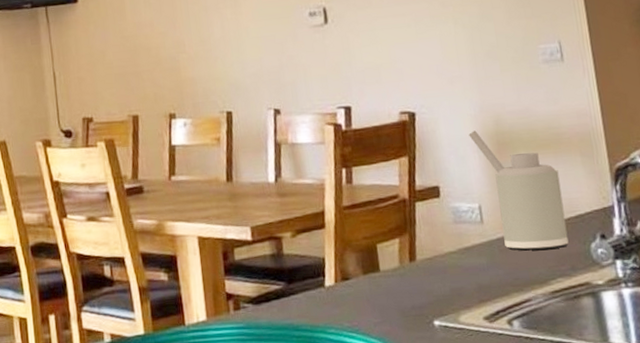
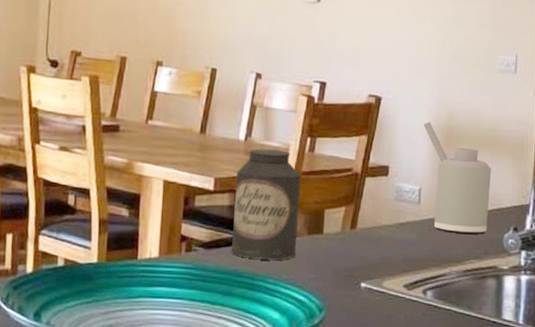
canister: none [273,186,355,309] -> present [231,149,301,260]

